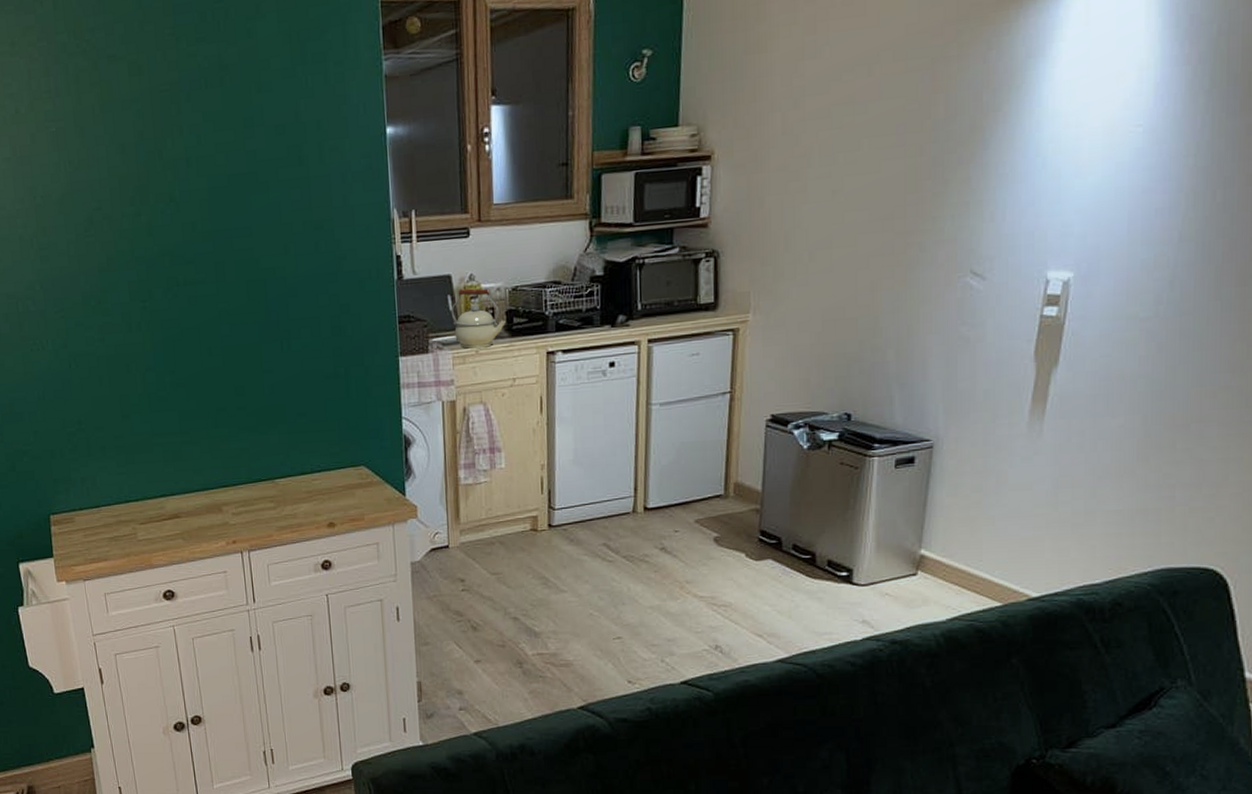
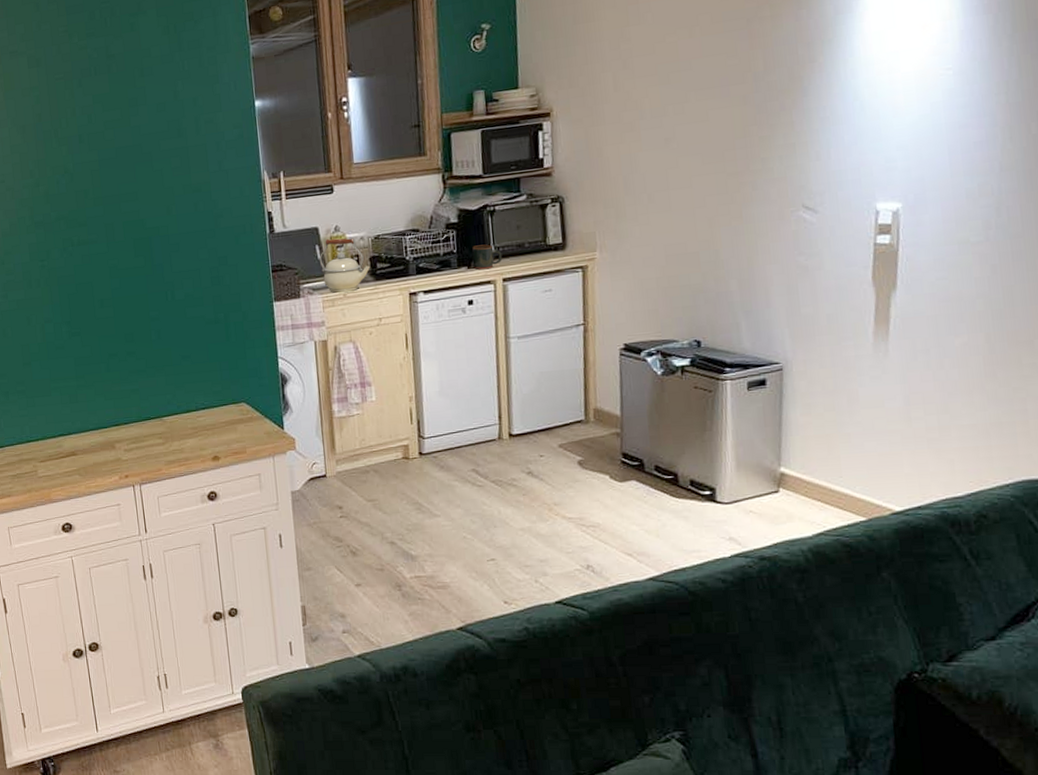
mug: none [616,301,649,329] -> present [471,244,503,270]

